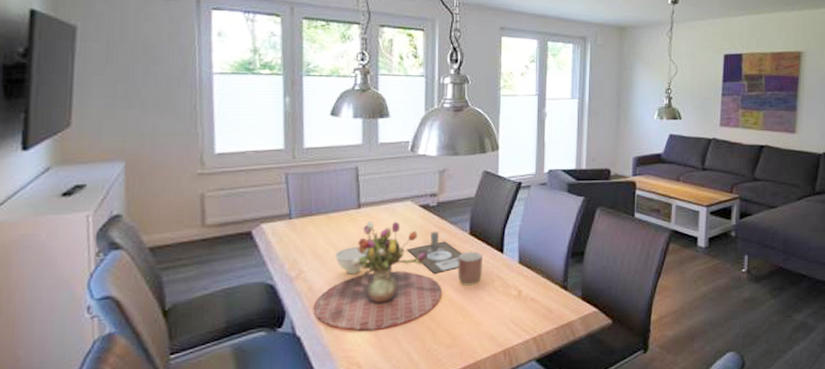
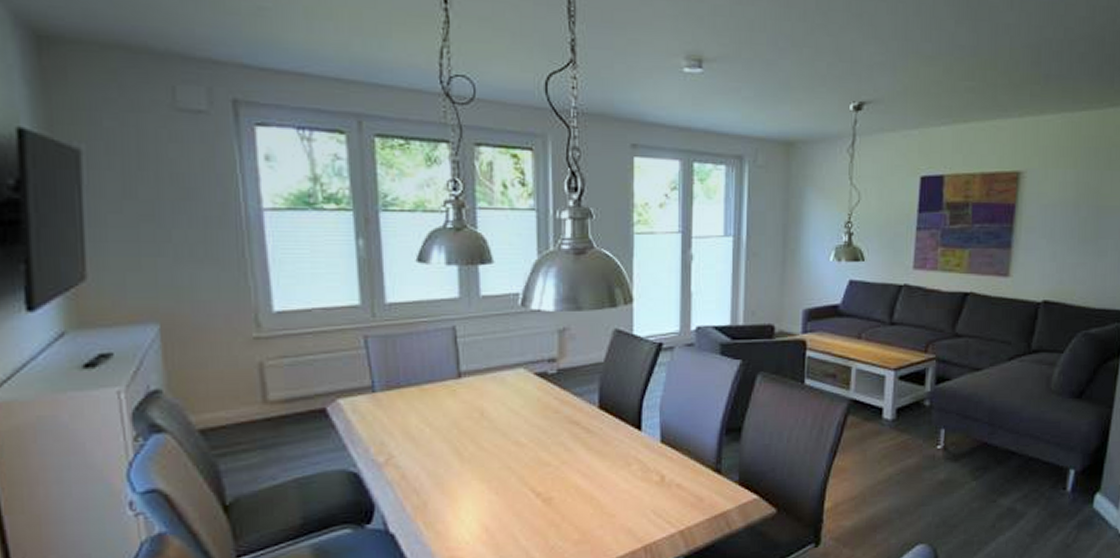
flower arrangement: present [313,221,441,331] -> none [408,393,566,526]
bowl: present [334,247,369,275] -> none [431,425,474,459]
place setting: present [407,231,462,274] -> none [521,404,590,457]
mug: present [457,251,482,286] -> none [585,428,615,471]

